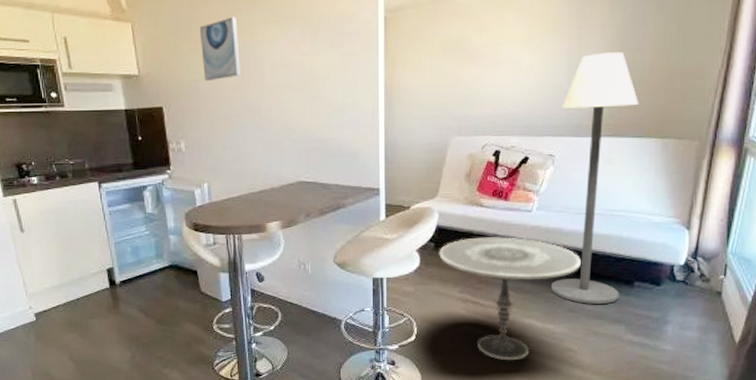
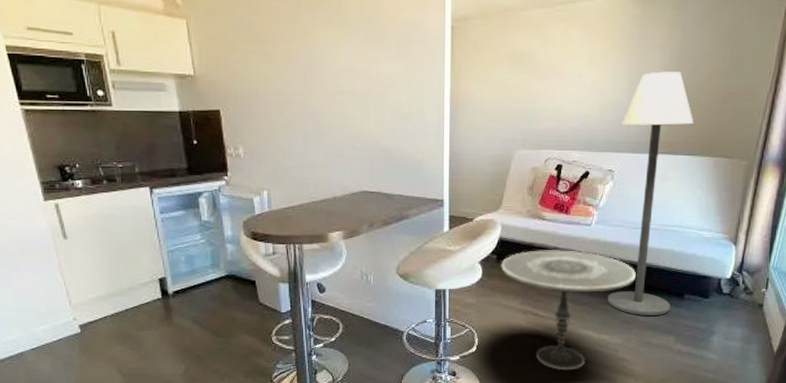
wall art: present [199,17,241,82] -> none [259,18,303,85]

